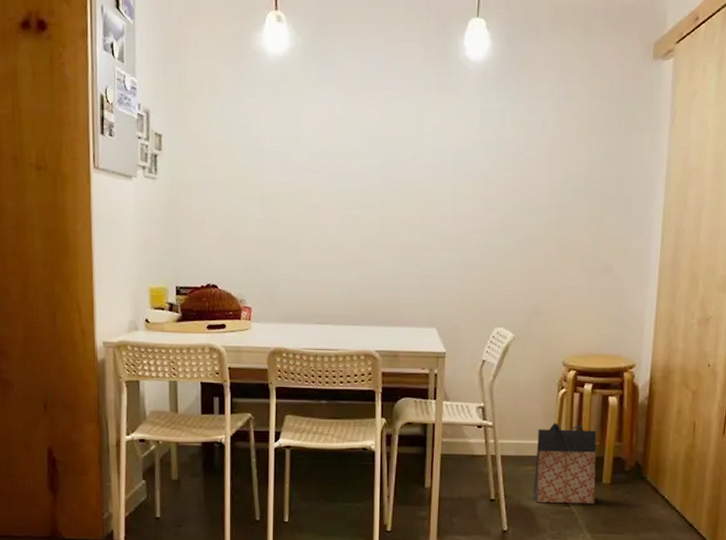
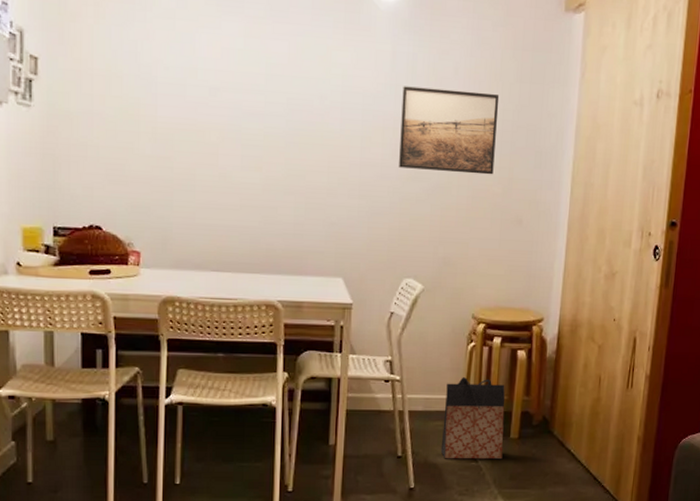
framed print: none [489,142,588,224] -> present [399,86,500,175]

